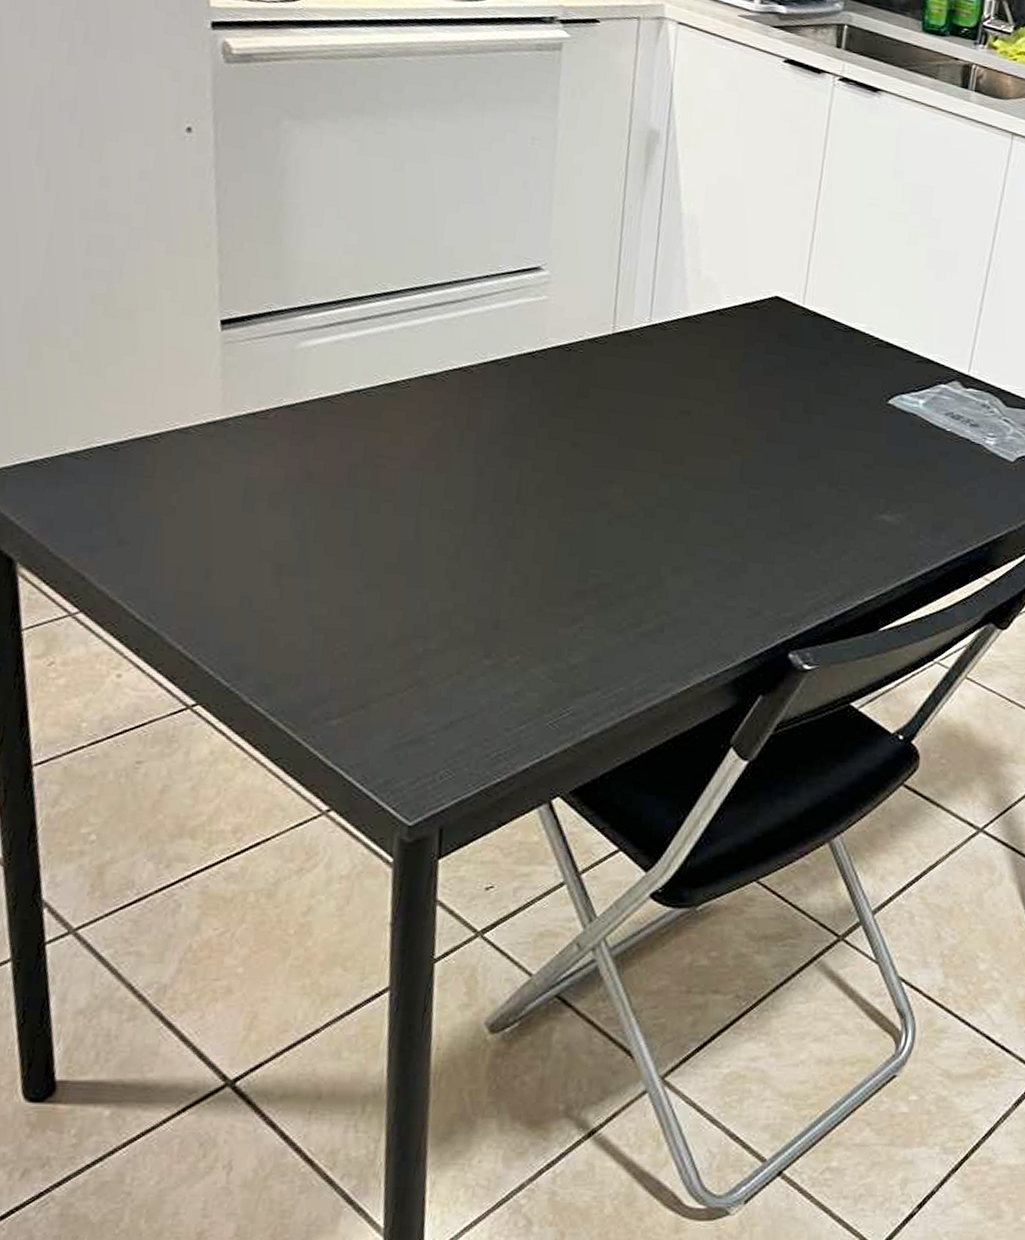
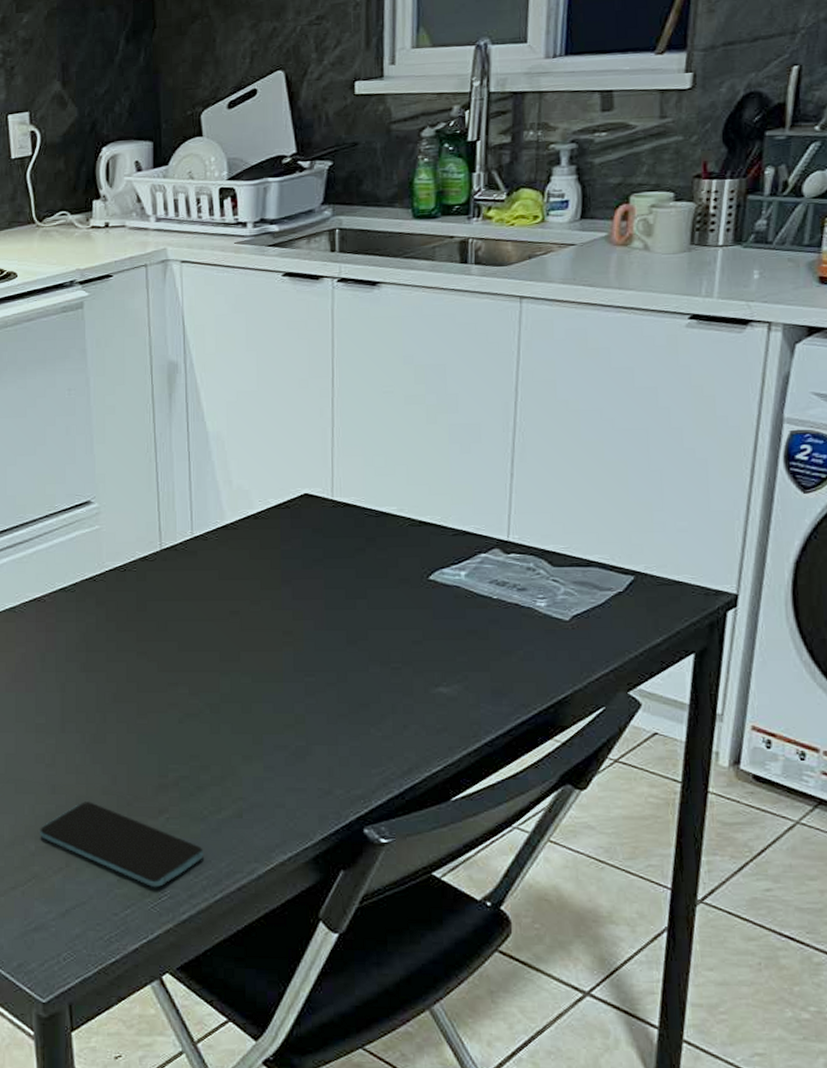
smartphone: none [430,602,617,703] -> present [40,801,203,888]

